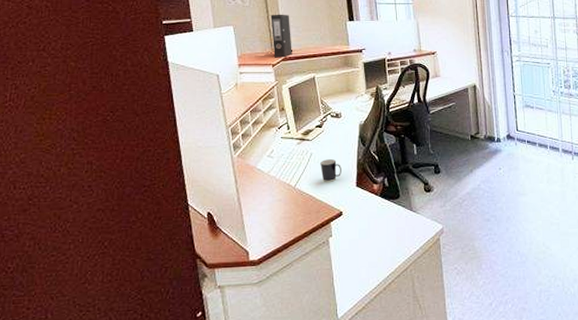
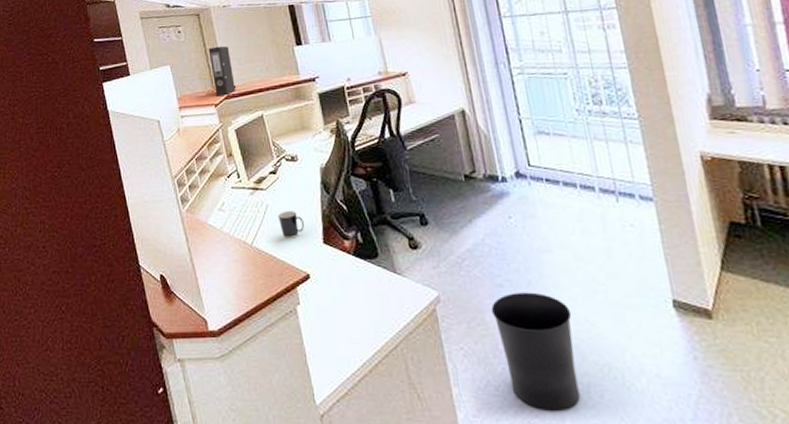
waste bin: none [479,225,535,313] -> present [491,292,580,412]

